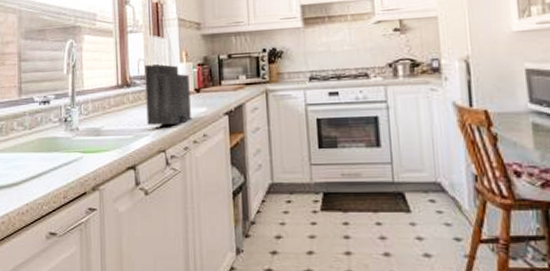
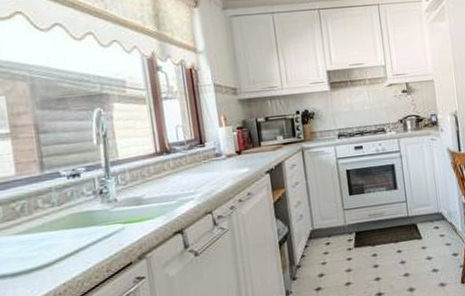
knife block: present [144,34,191,125] -> none [183,100,235,190]

